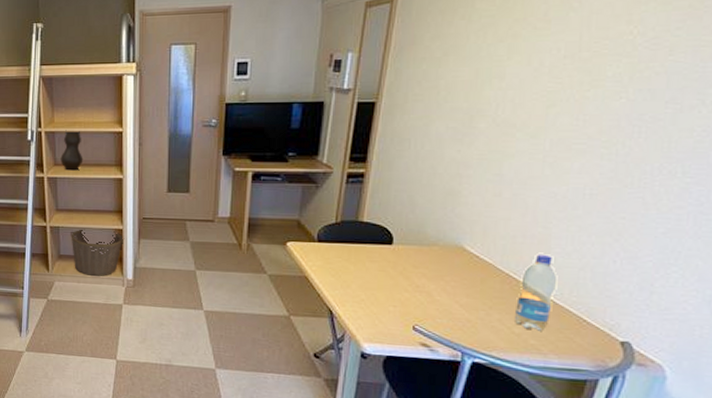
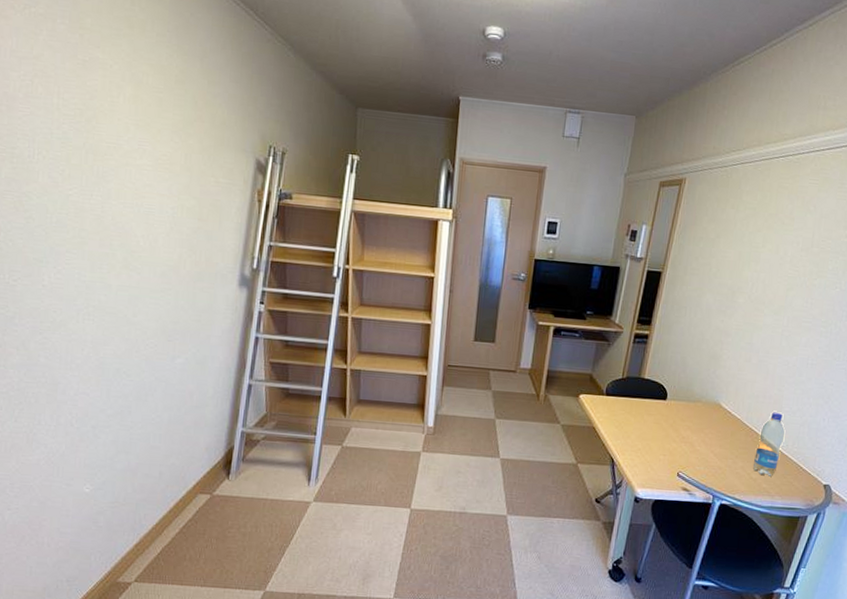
vase: present [60,130,83,171] -> none [367,269,392,313]
basket: present [71,229,125,276] -> none [372,373,428,423]

